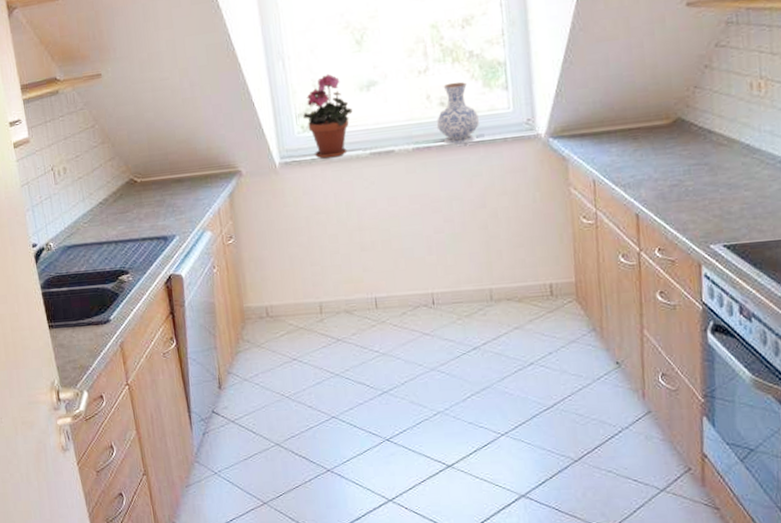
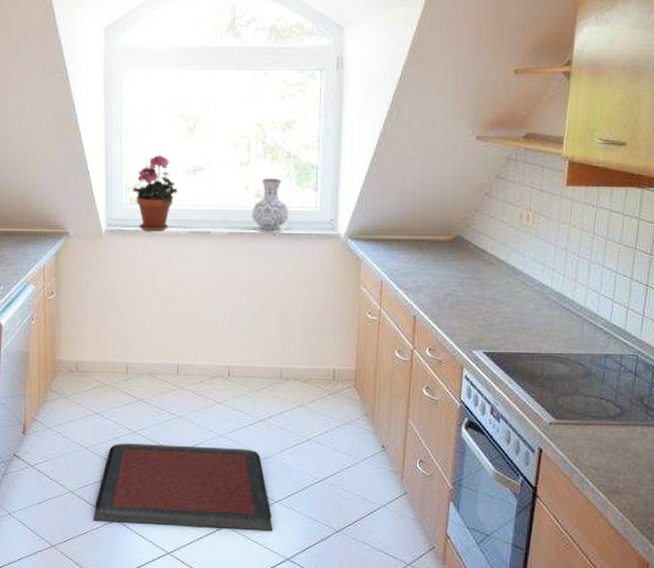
doormat: none [304,380,502,474] -> present [93,443,273,532]

